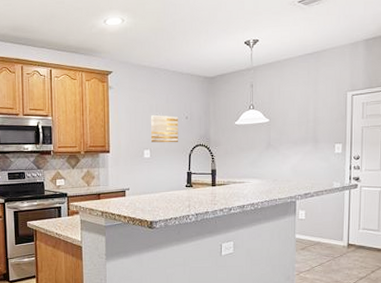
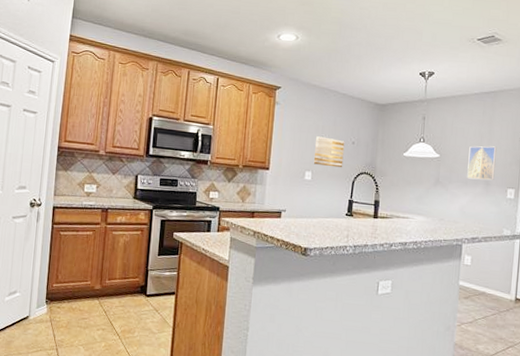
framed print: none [296,105,323,139] -> present [467,146,497,180]

